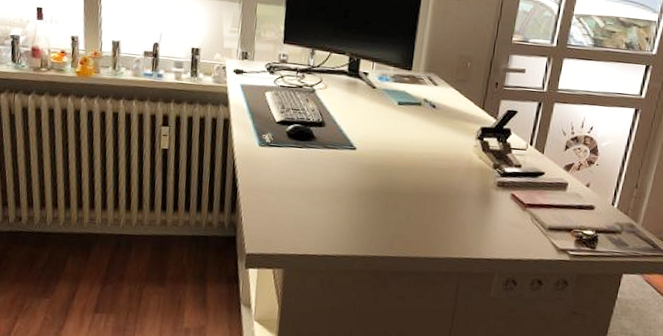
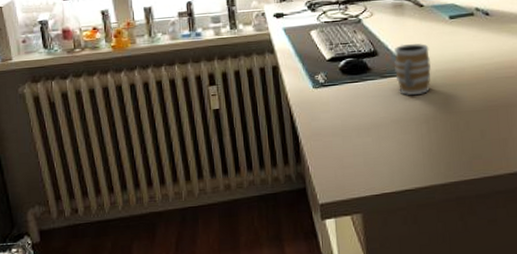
mug: none [338,120,374,170] -> present [394,44,431,96]

